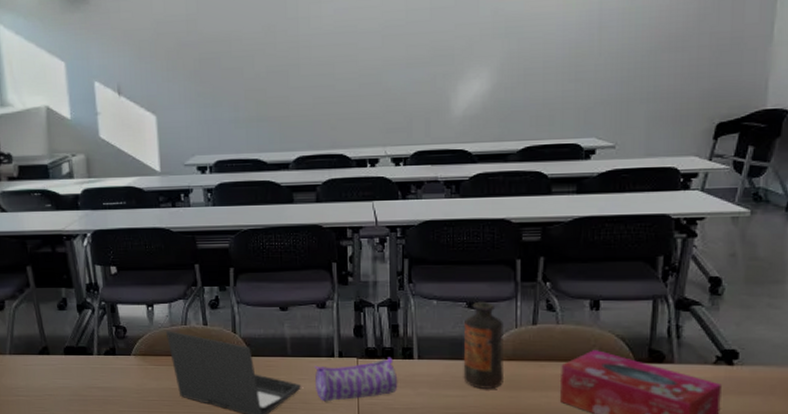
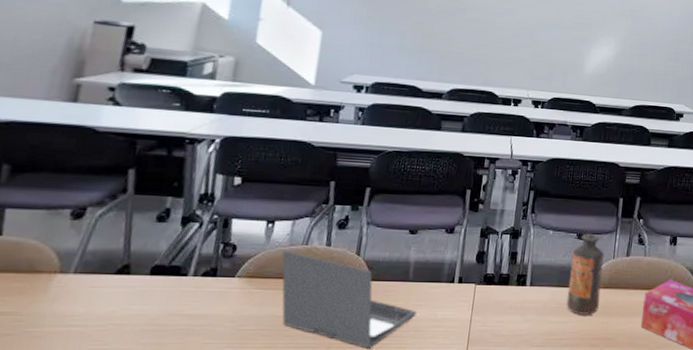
pencil case: present [314,357,398,402] -> none [430,283,510,329]

